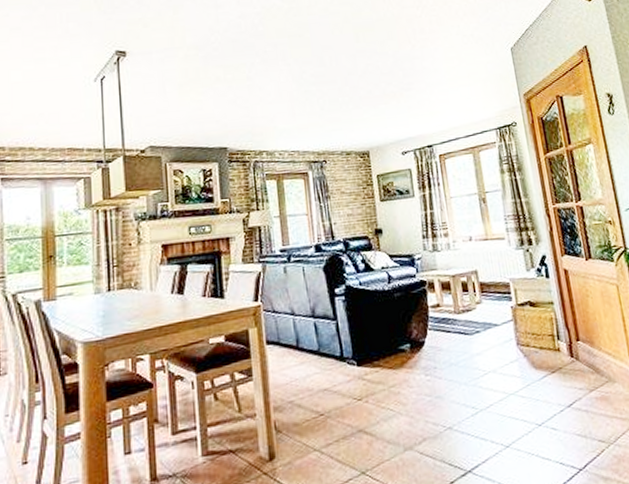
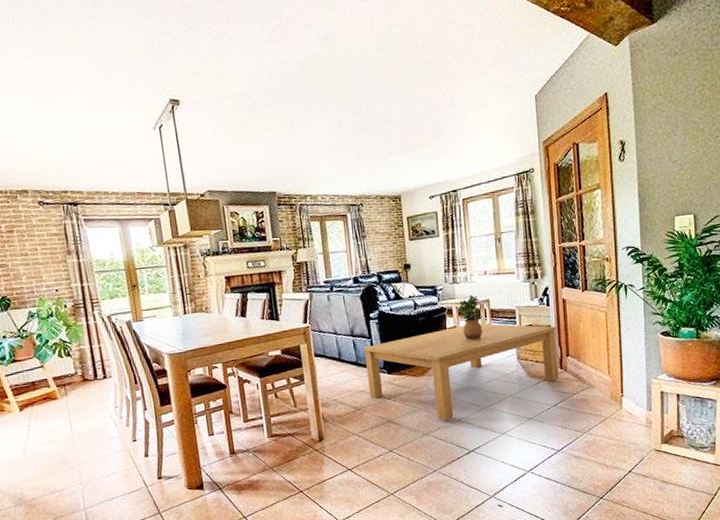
coffee table: none [327,300,570,430] -> present [364,323,559,421]
potted plant: none [441,265,473,323] -> present [458,295,483,341]

